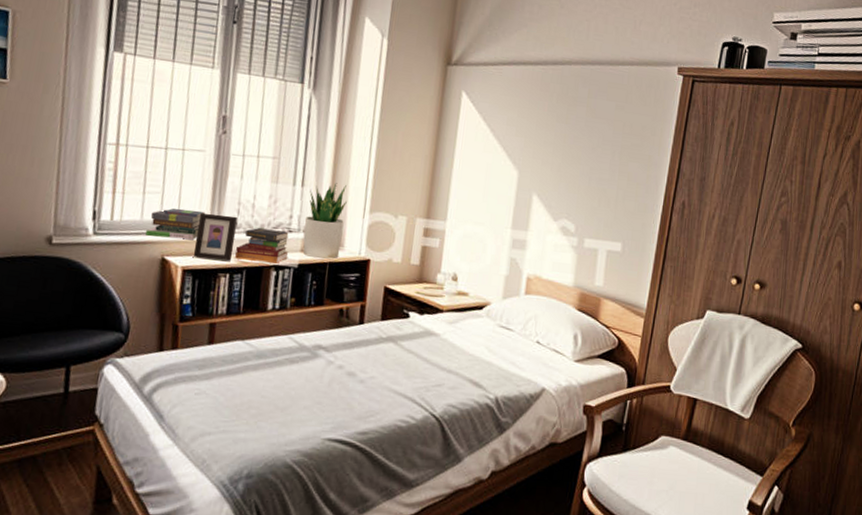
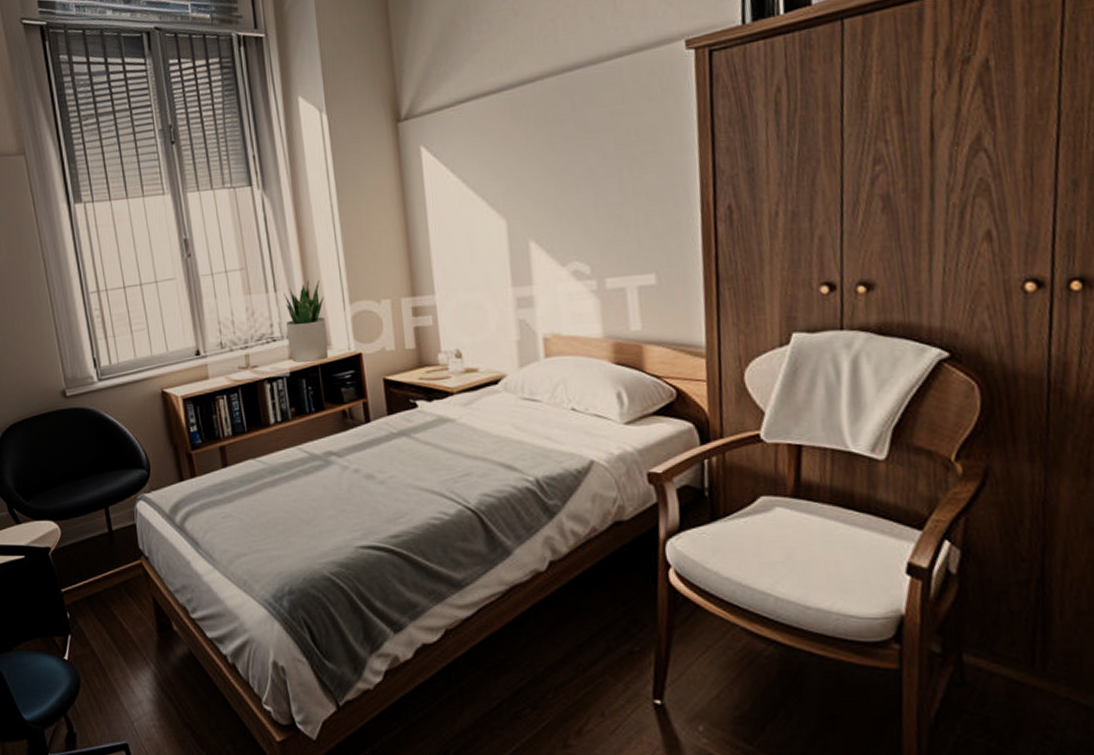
books: present [145,208,205,240] -> none [142,338,190,374]
picture frame: present [194,213,238,261] -> none [186,336,225,384]
books: present [235,227,289,264] -> none [227,341,278,379]

